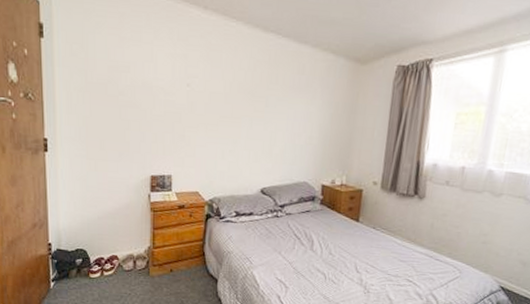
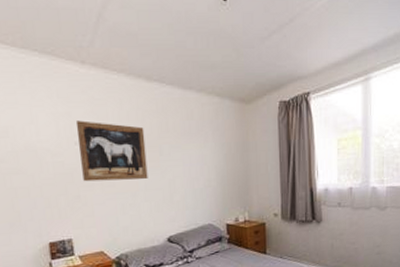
wall art: none [190,63,254,128] -> present [75,120,148,182]

